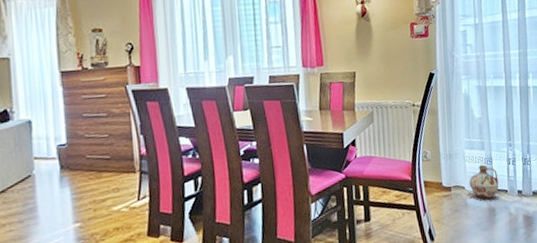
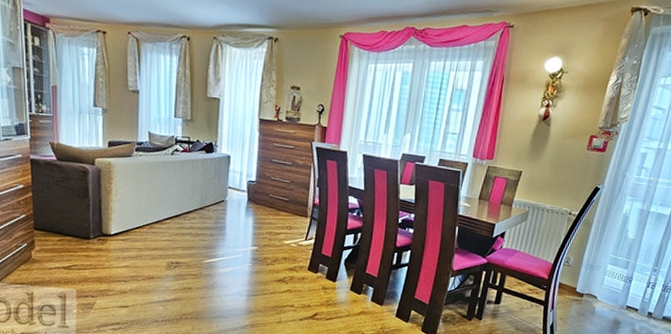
ceramic jug: present [469,164,499,200] -> none [602,281,634,314]

